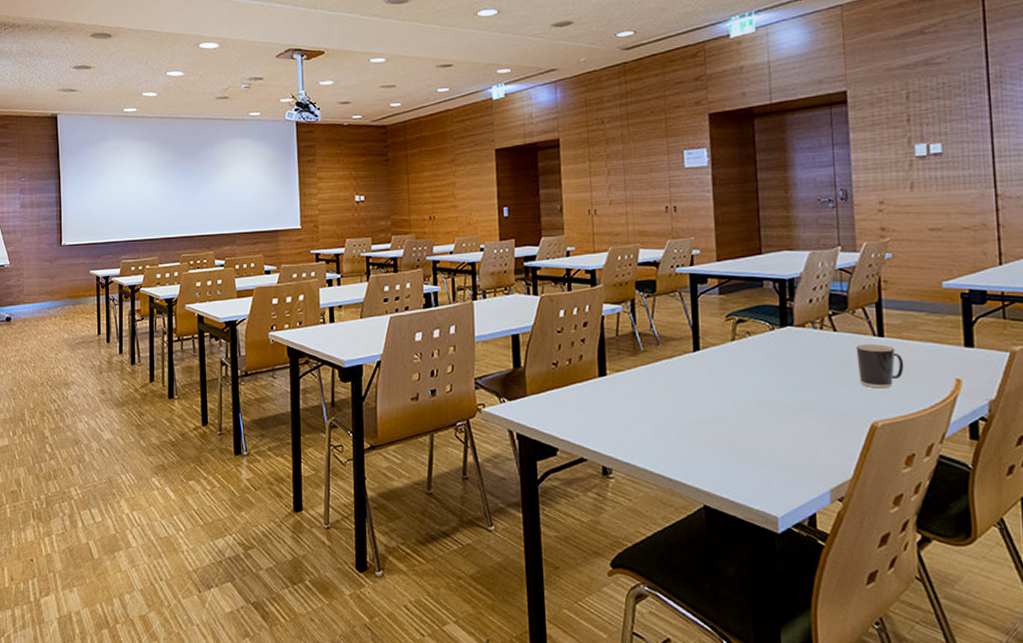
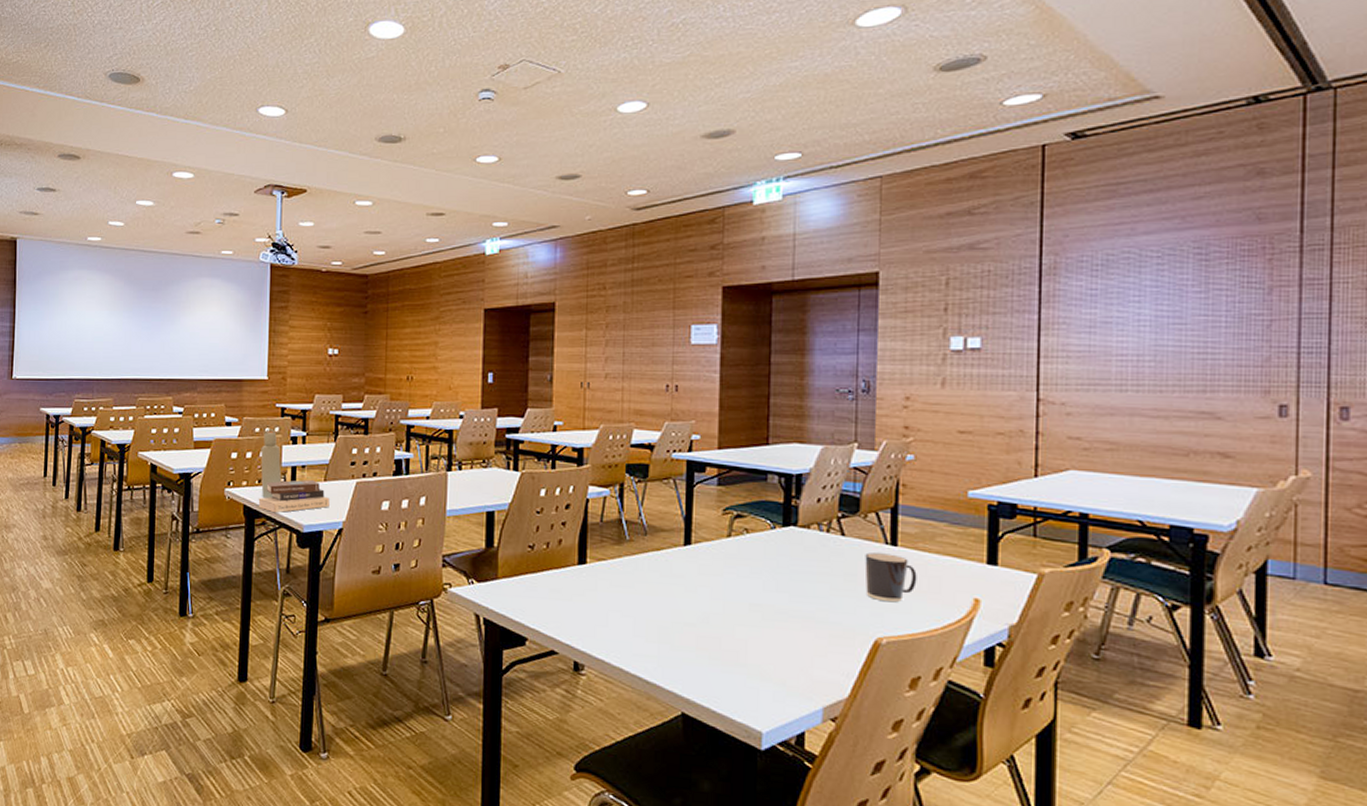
bottle: none [299,274,320,338] -> present [261,429,281,498]
books: none [300,318,367,352] -> present [258,480,330,513]

